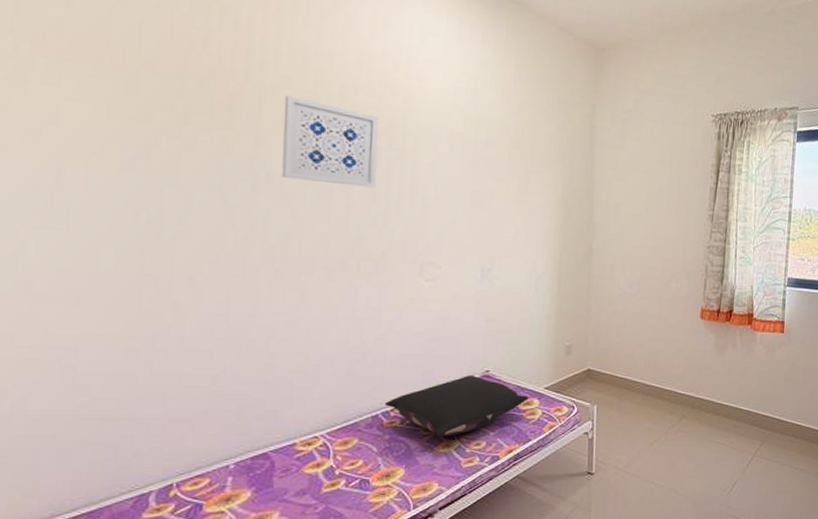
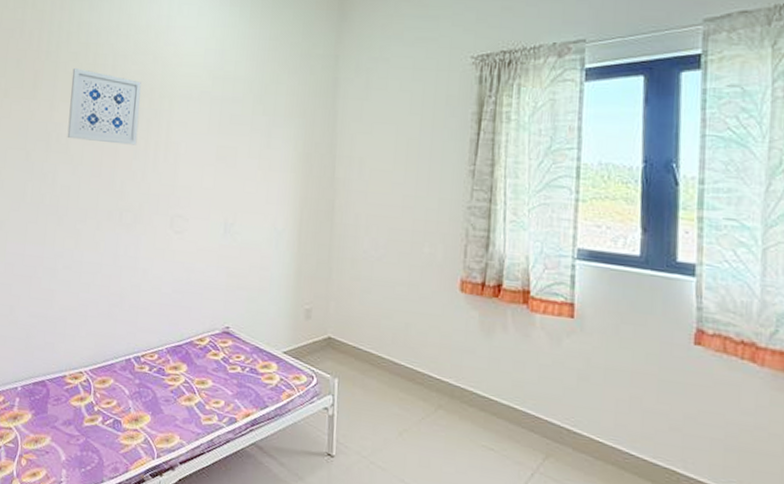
pillow: present [384,376,529,437] -> none [136,330,267,390]

